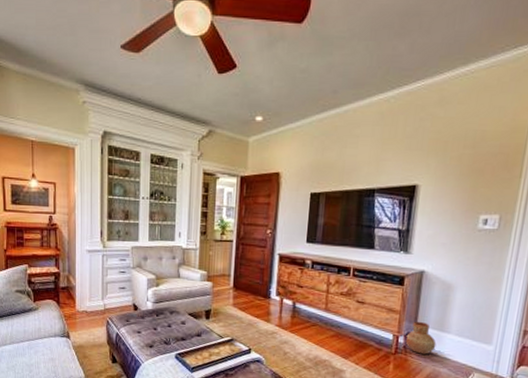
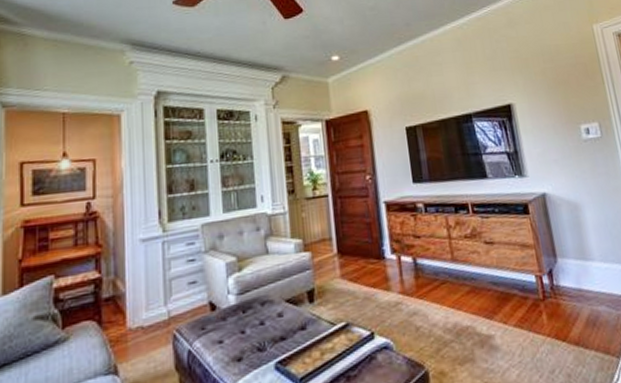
vase: present [405,321,437,355] -> none [549,252,585,294]

